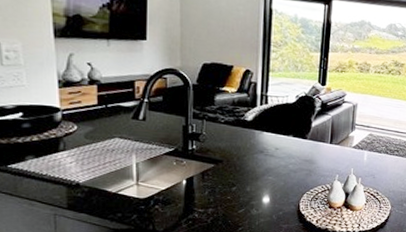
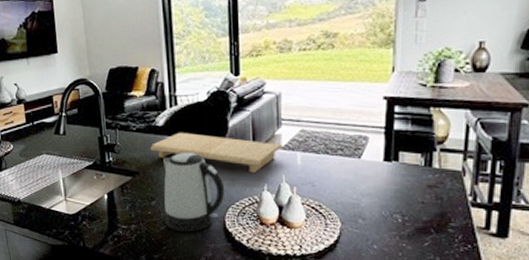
cutting board: none [237,127,354,166] -> present [150,132,282,173]
kettle: none [243,145,303,215] -> present [163,153,225,233]

